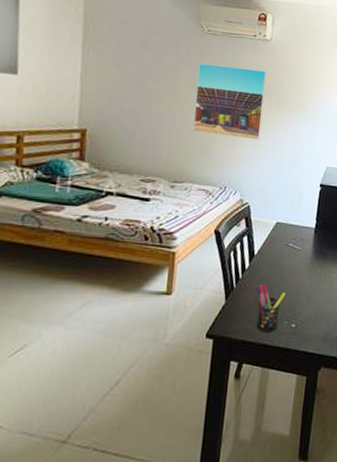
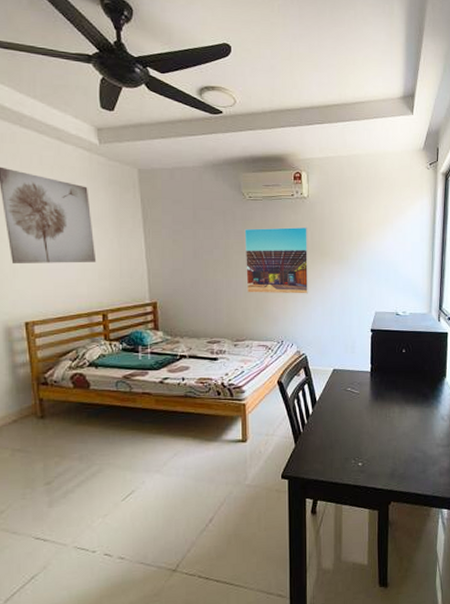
pen holder: present [256,284,286,332] -> none [323,428,350,472]

